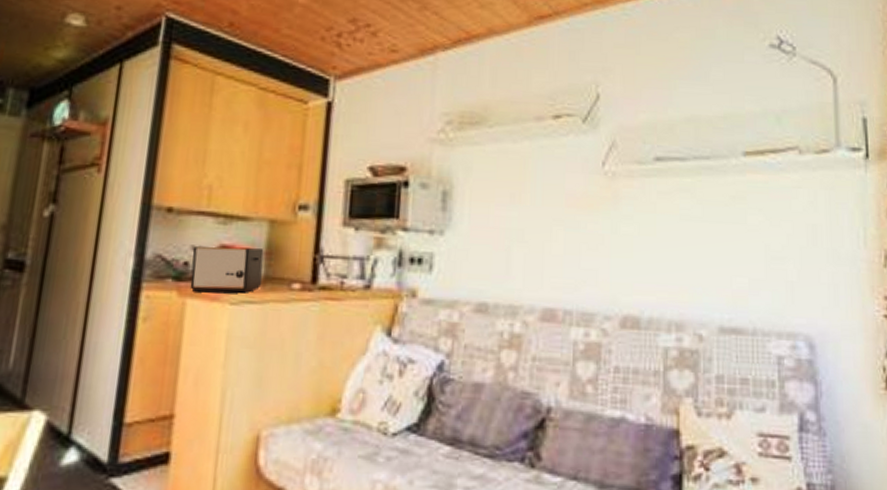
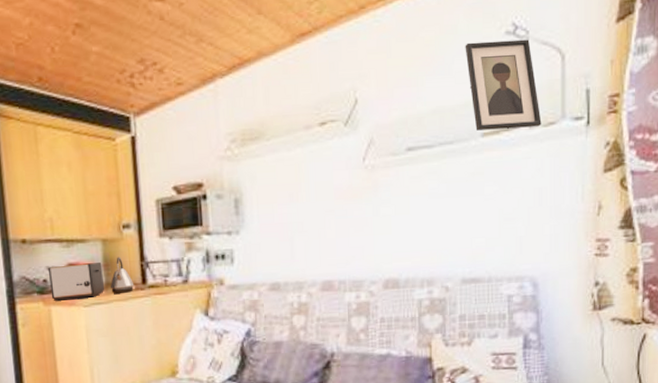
kettle: none [269,244,301,294] -> present [110,257,135,295]
picture frame: none [724,50,813,153] -> present [465,39,542,130]

